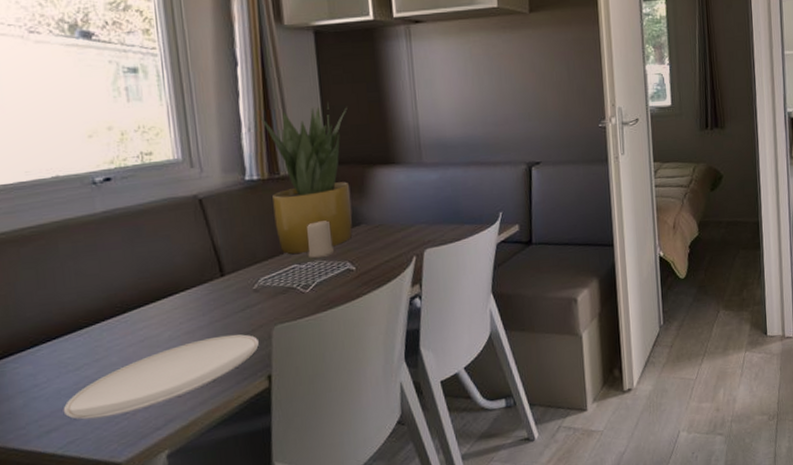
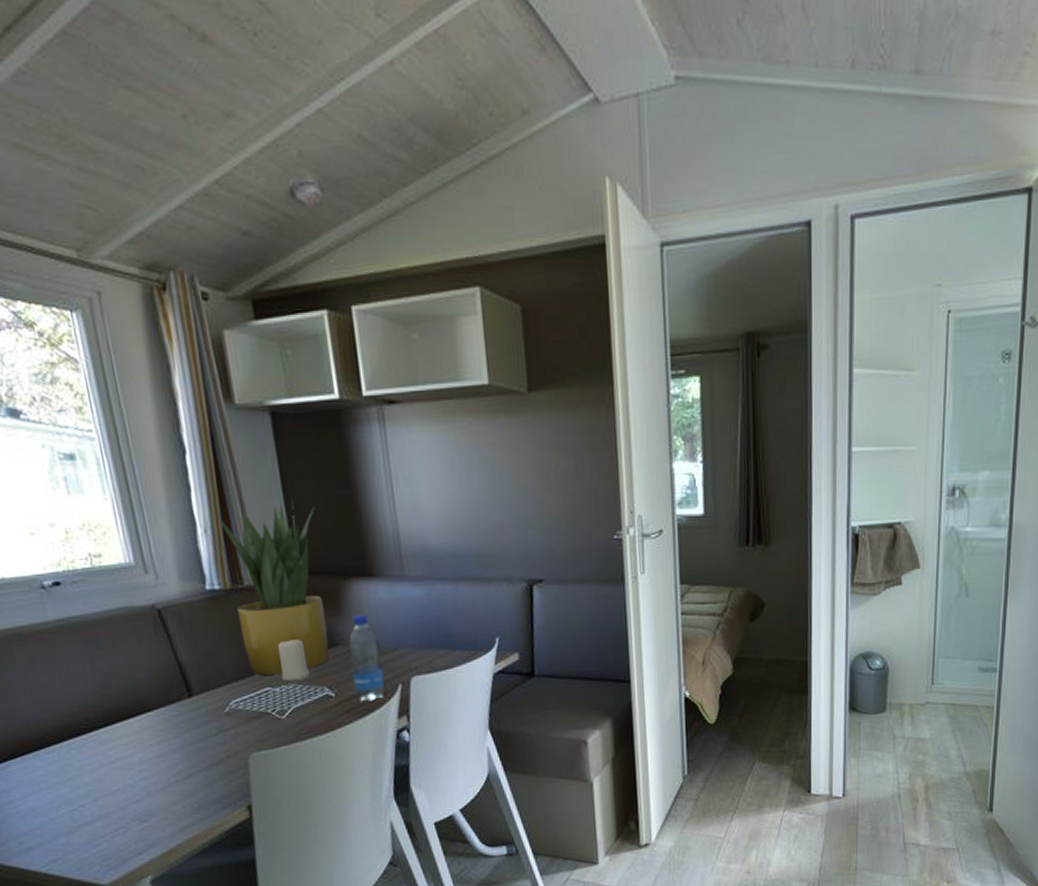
plate: present [63,334,259,420] -> none [40,760,236,841]
bottle: none [370,197,402,274] -> present [348,615,386,703]

